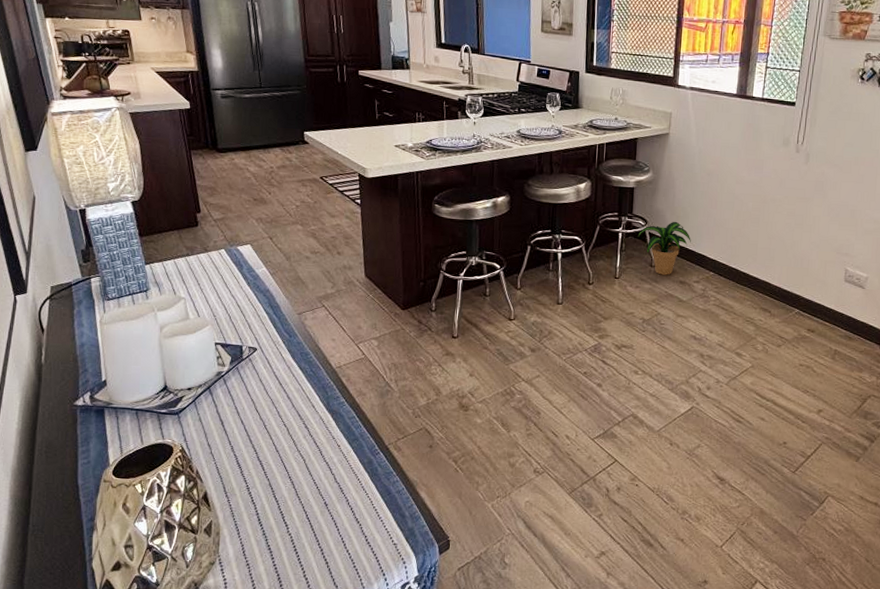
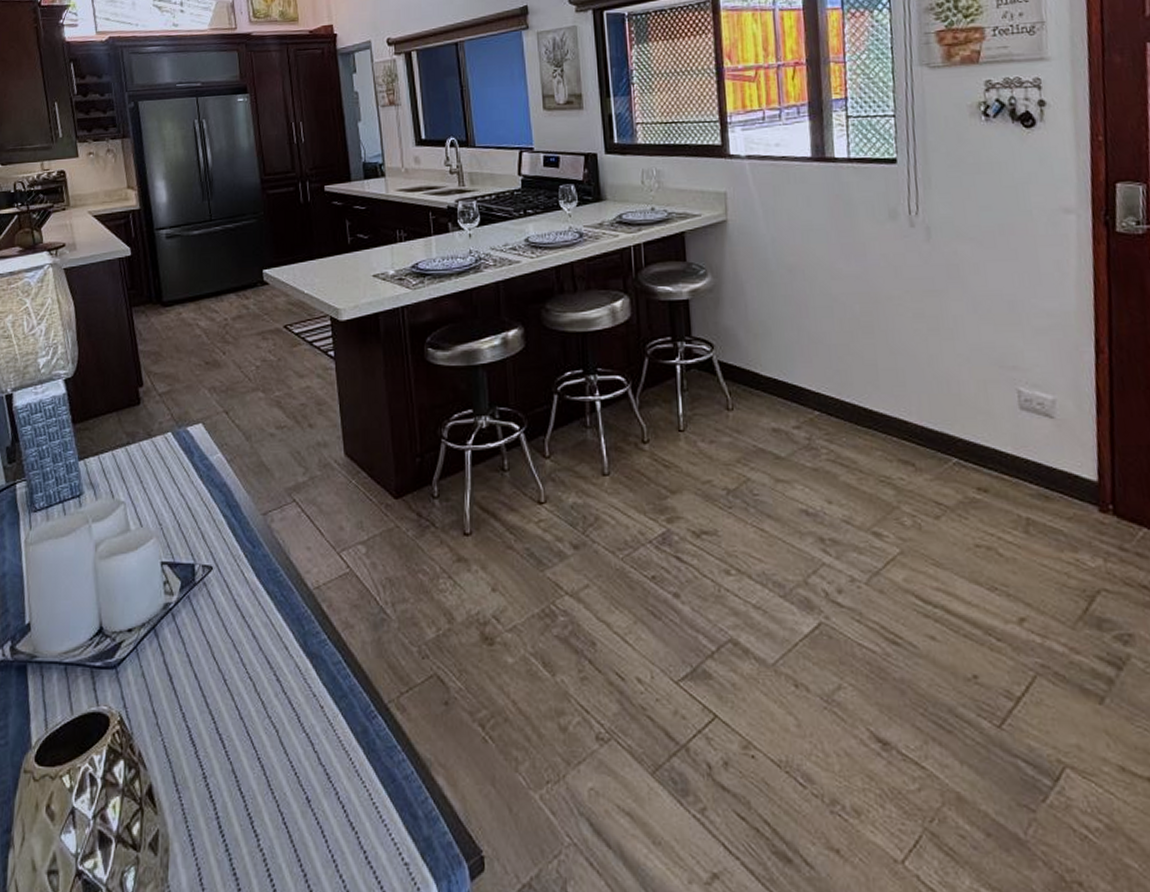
potted plant: present [637,221,691,275] -> none [702,341,780,421]

